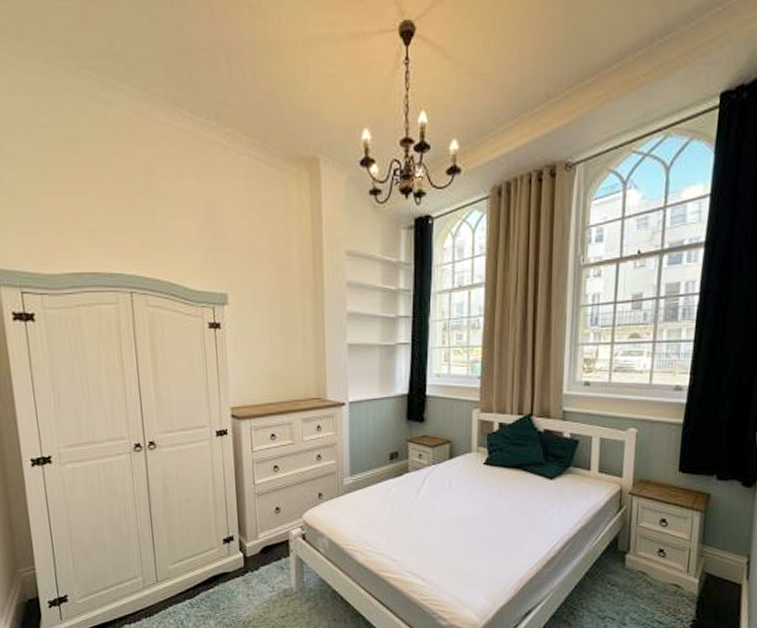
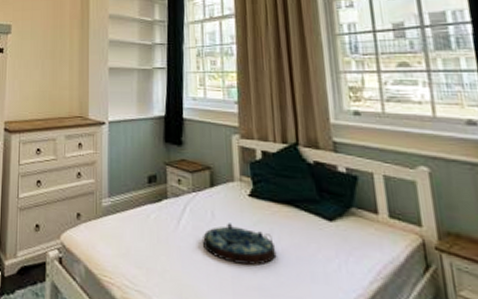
serving tray: none [440,489,503,522] -> present [203,223,277,266]

